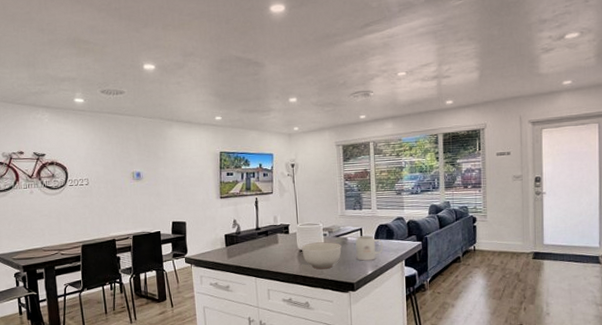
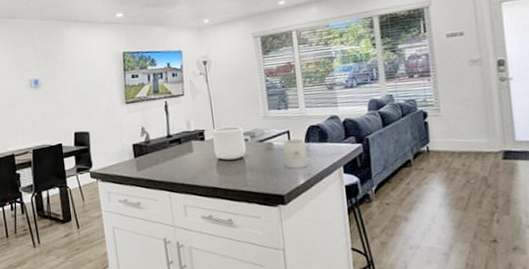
bowl: present [302,242,342,270] -> none [220,148,267,181]

